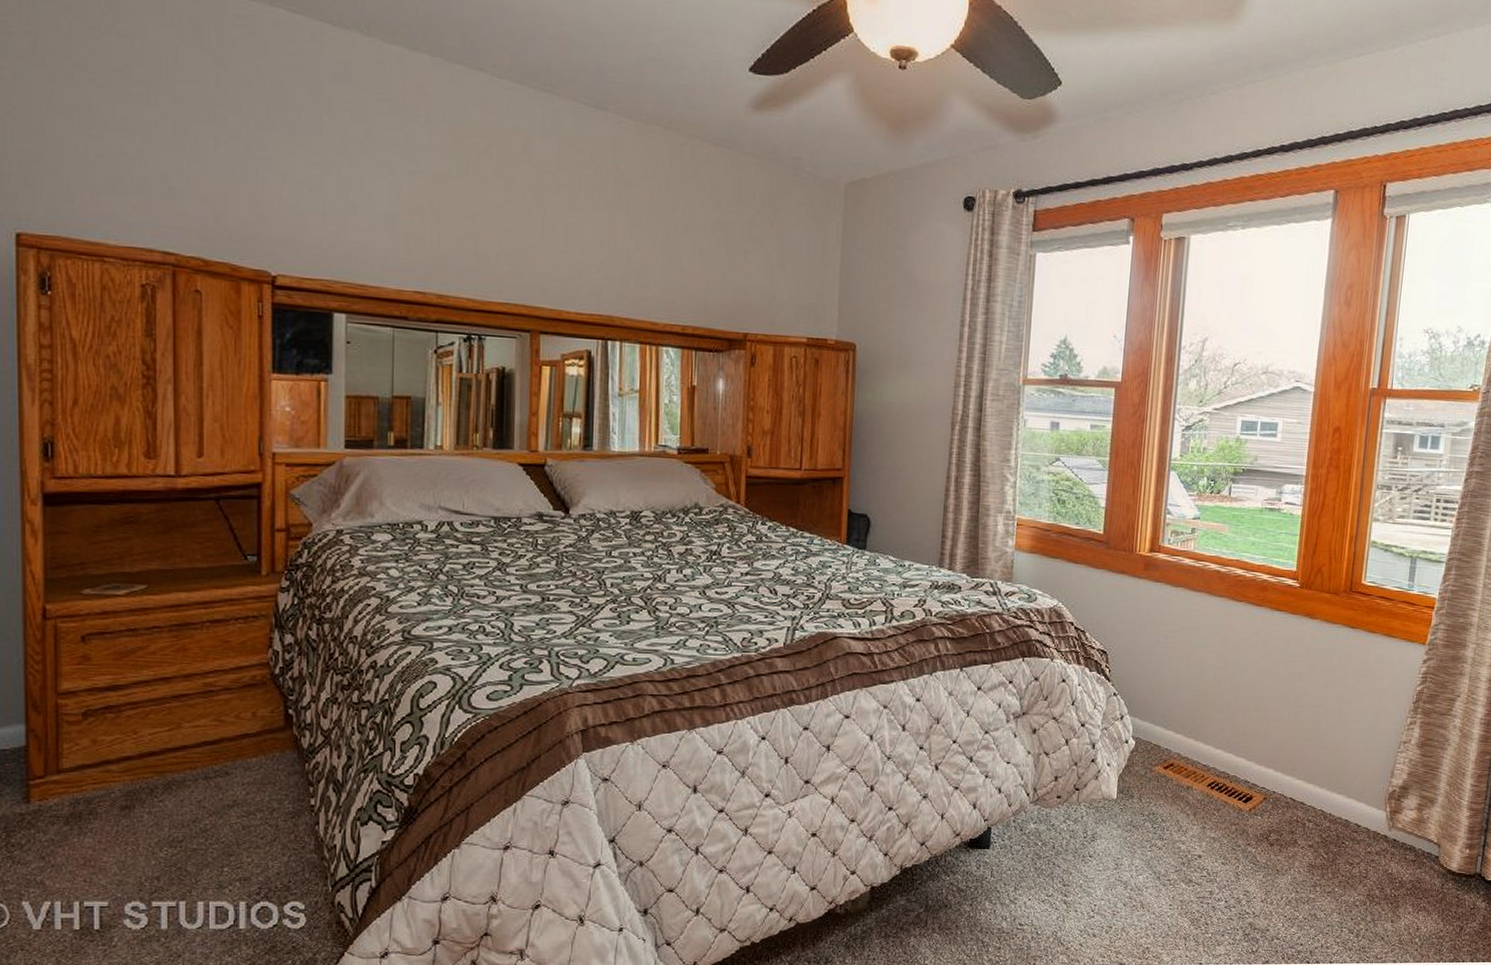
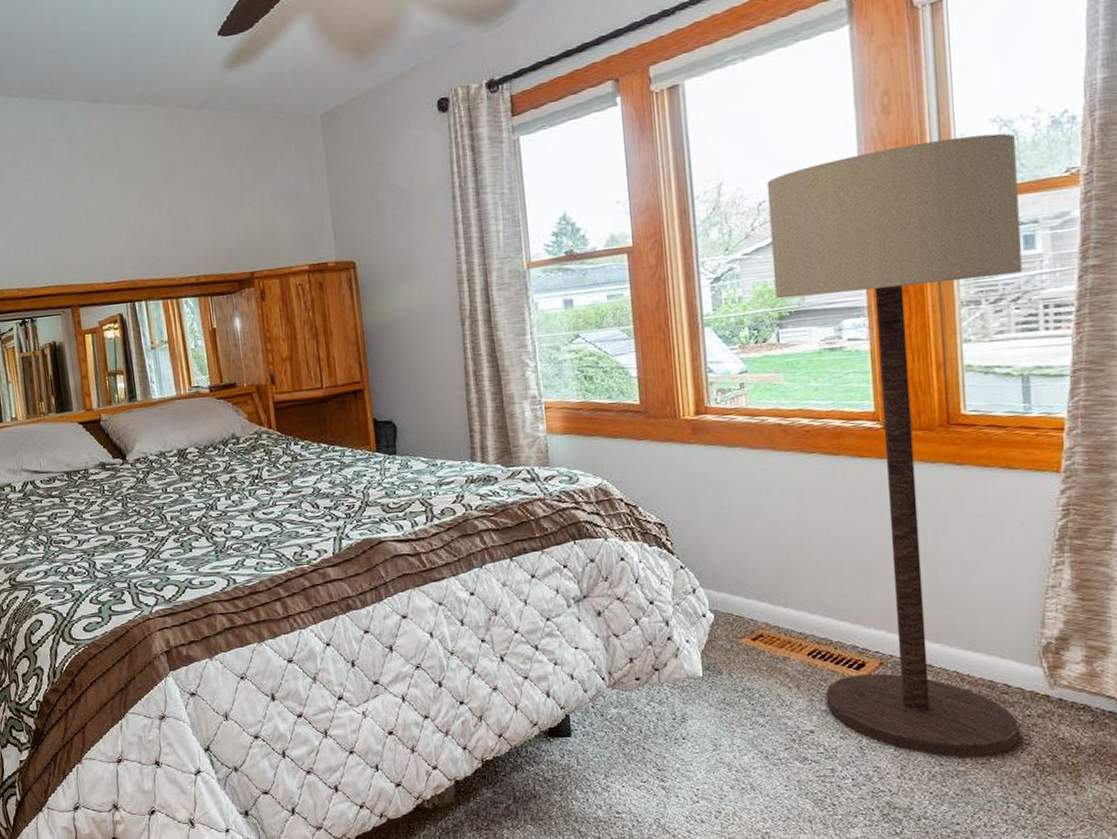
floor lamp: none [1215,337,1439,886] -> present [766,133,1022,758]

